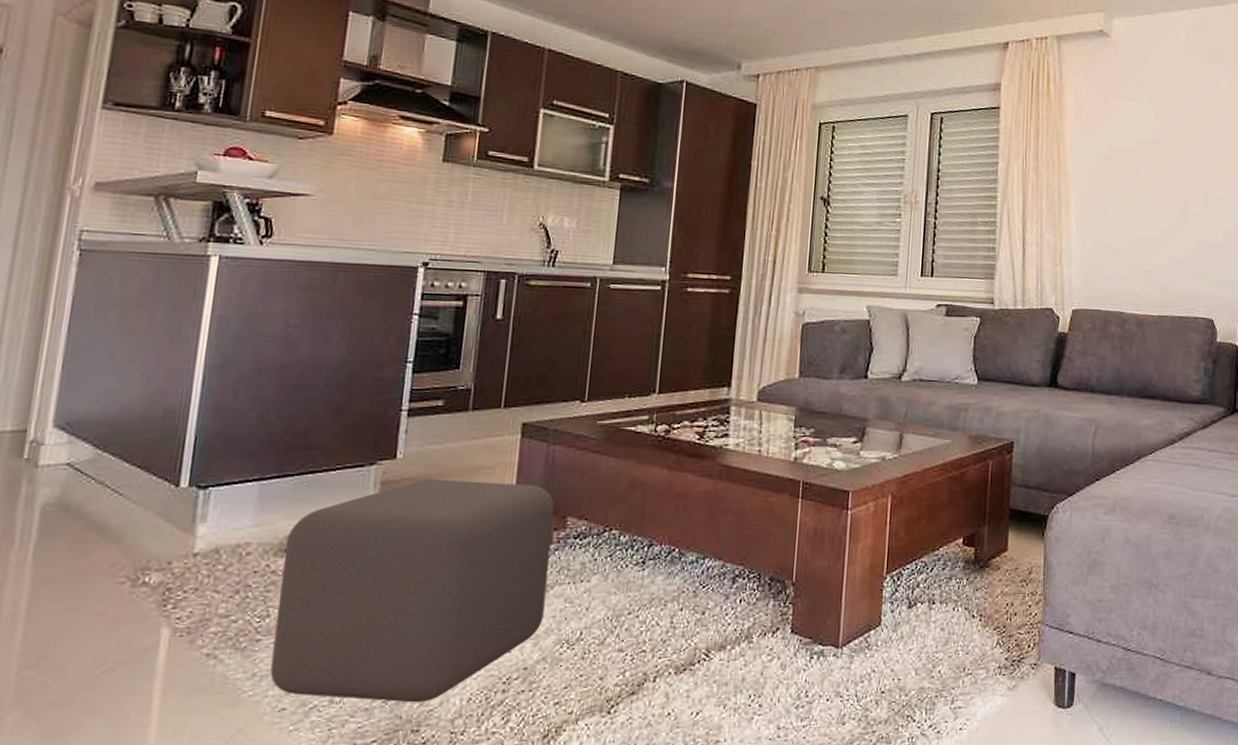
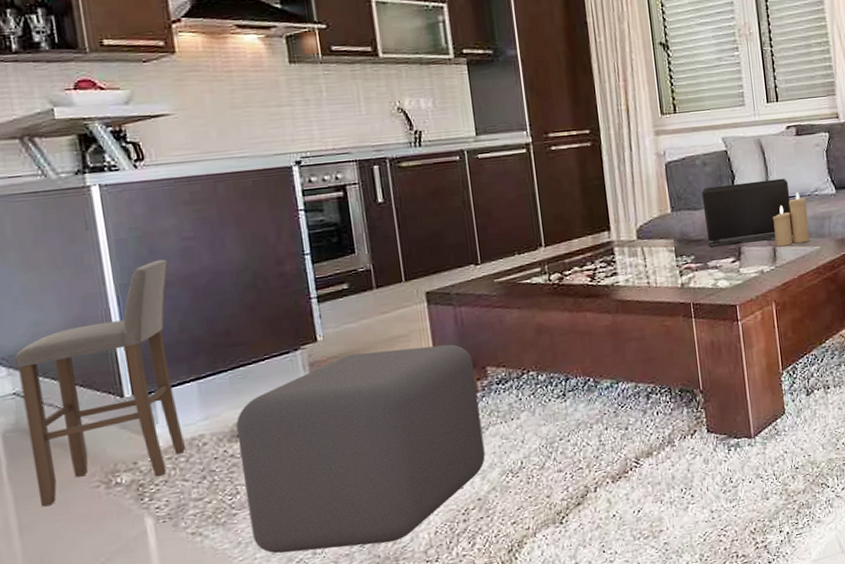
bar stool: none [56,343,265,597] -> present [15,259,187,507]
laptop computer: none [832,356,929,424] -> present [701,178,793,248]
candle: none [904,377,945,434] -> present [772,192,811,247]

